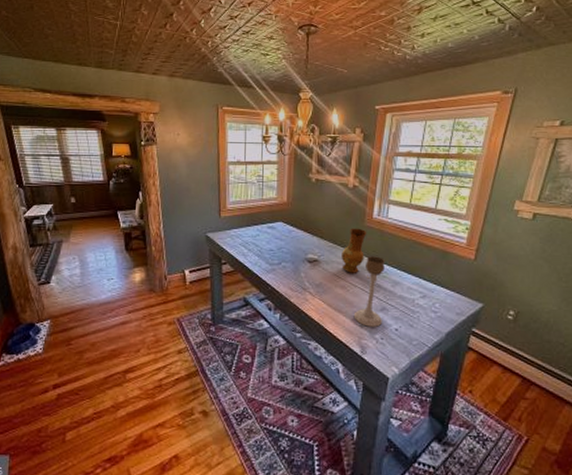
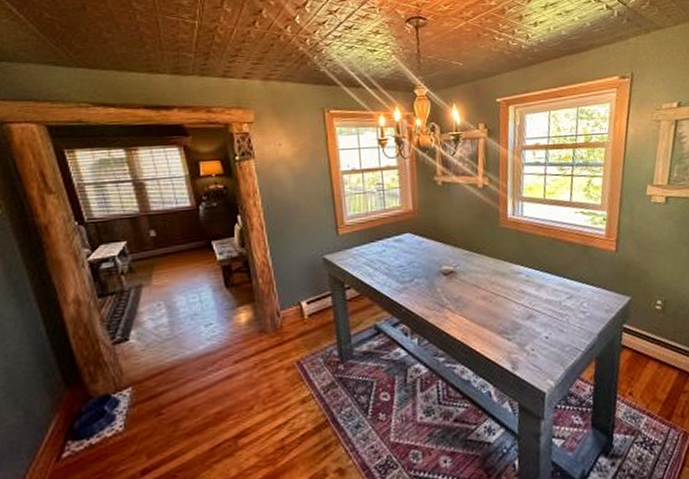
ceramic jug: present [342,228,367,273] -> none [479,230,504,282]
candle holder: present [353,256,385,327] -> none [499,259,531,339]

